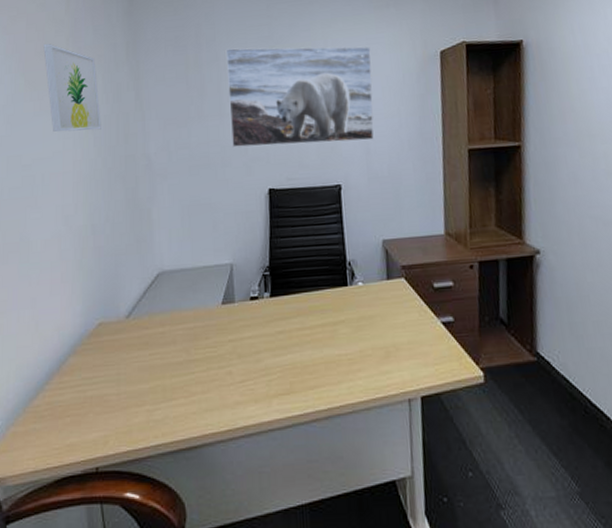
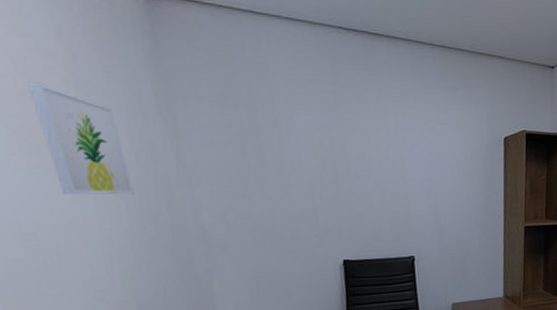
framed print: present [225,46,374,148] -> none [286,114,445,219]

